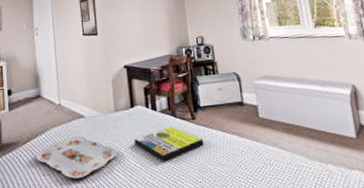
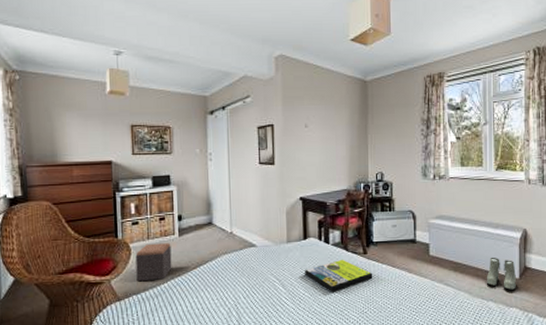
serving tray: present [35,135,117,179] -> none [204,264,287,305]
boots: none [321,116,355,151] -> present [486,258,516,290]

